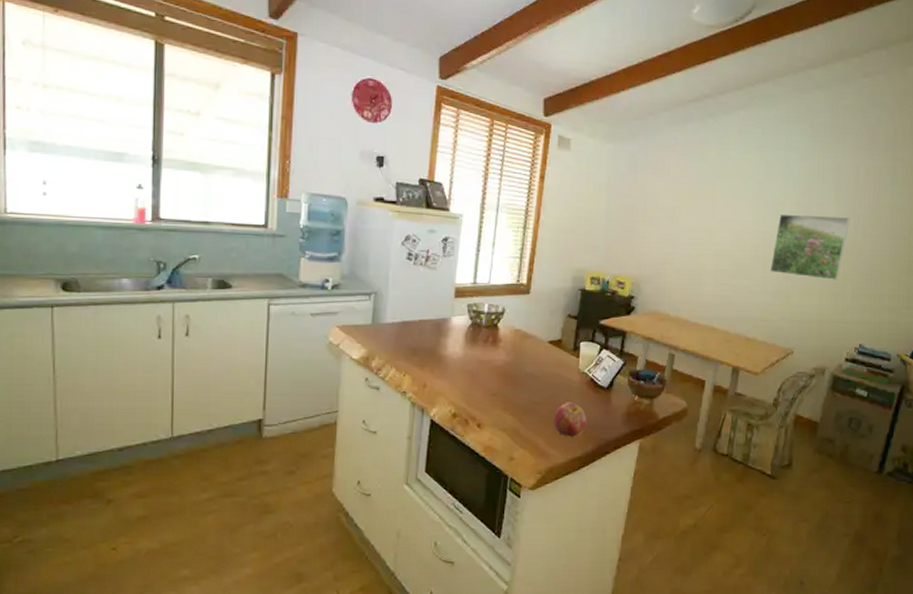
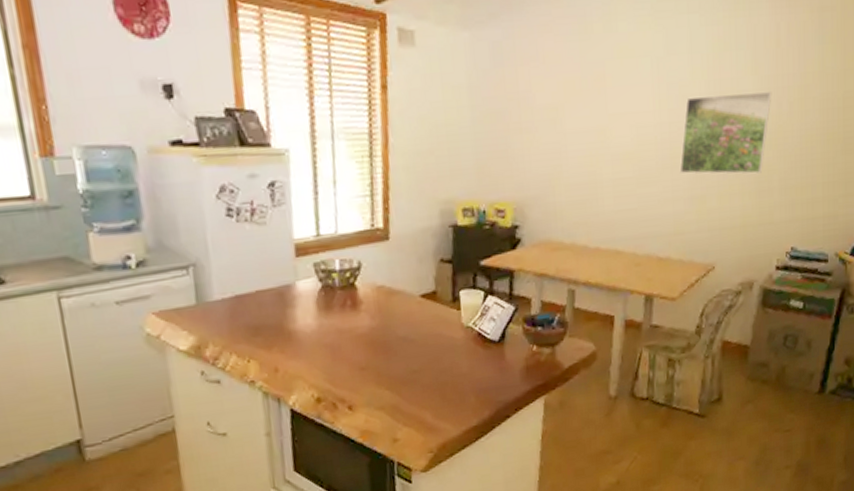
apple: present [554,402,587,437] -> none [439,364,480,405]

